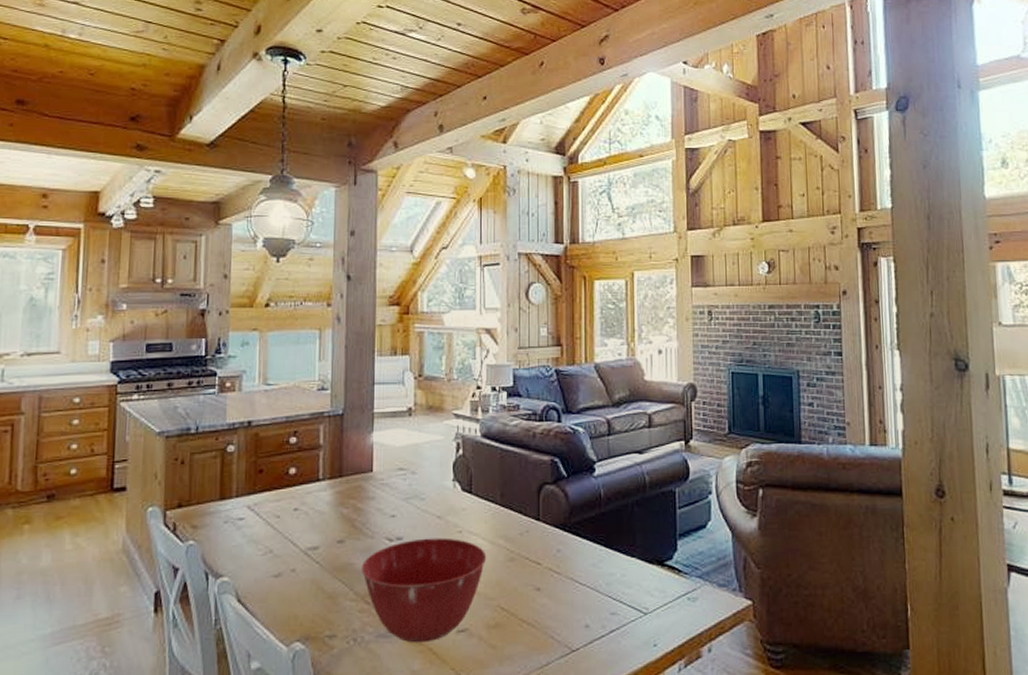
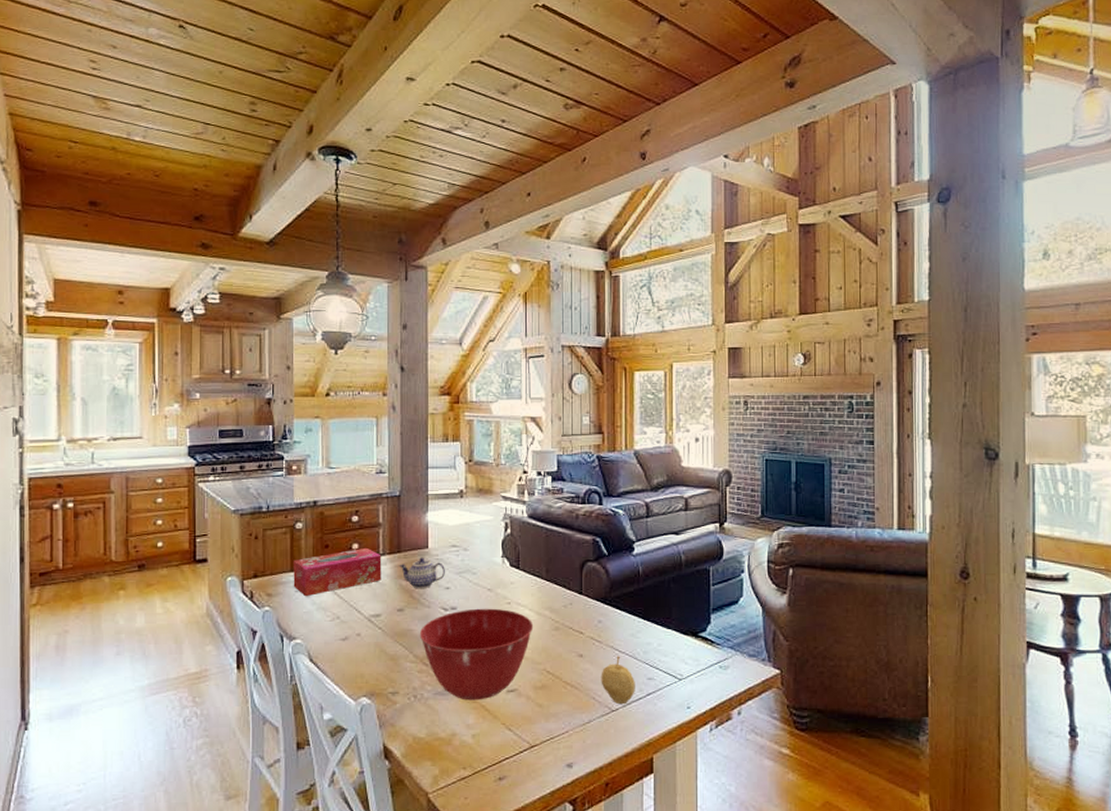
tissue box: none [222,472,321,529] -> present [293,547,382,597]
teapot: none [340,482,392,518] -> present [398,557,446,589]
fruit: none [560,588,597,644] -> present [601,656,635,705]

